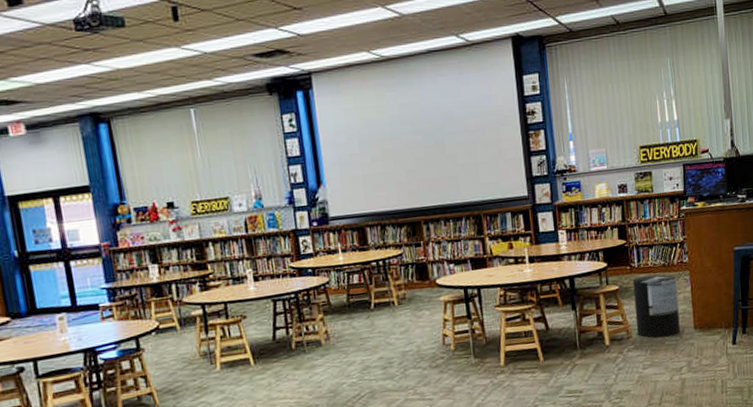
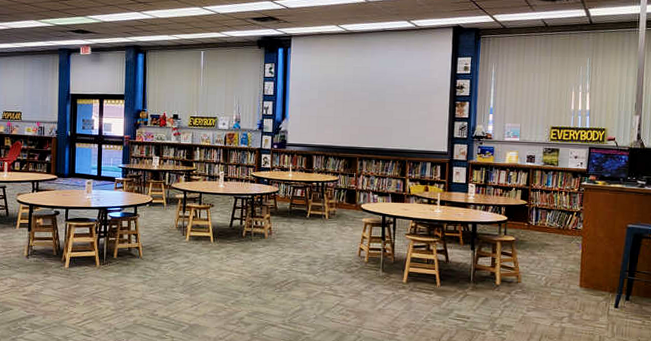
trash can: present [633,274,680,338] -> none [526,233,569,289]

